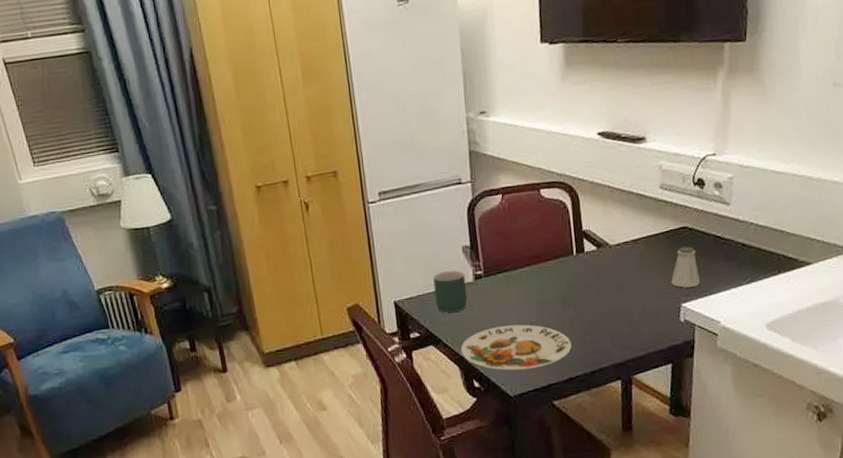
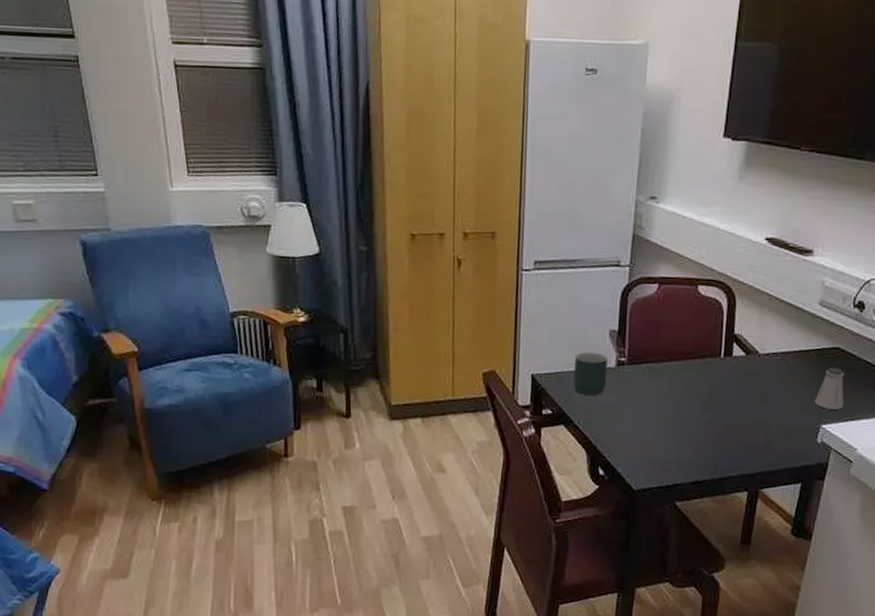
plate: present [460,324,572,371] -> none [590,417,704,466]

